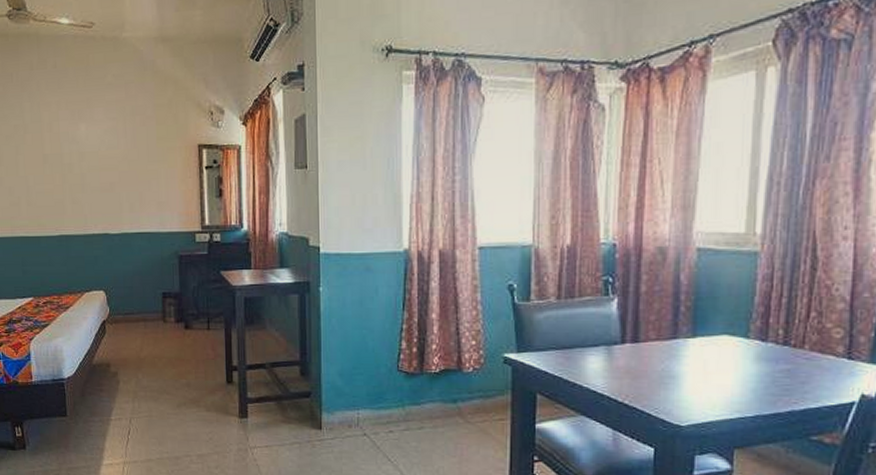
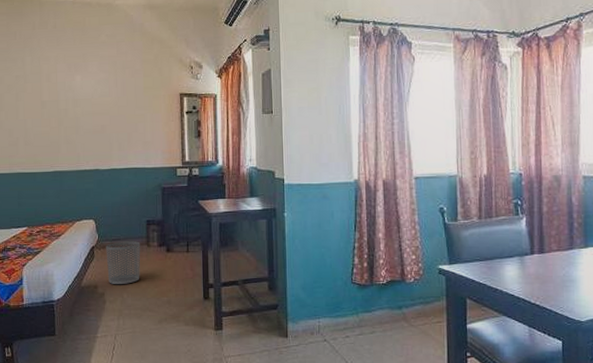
waste bin: none [118,316,156,364] -> present [106,241,141,285]

